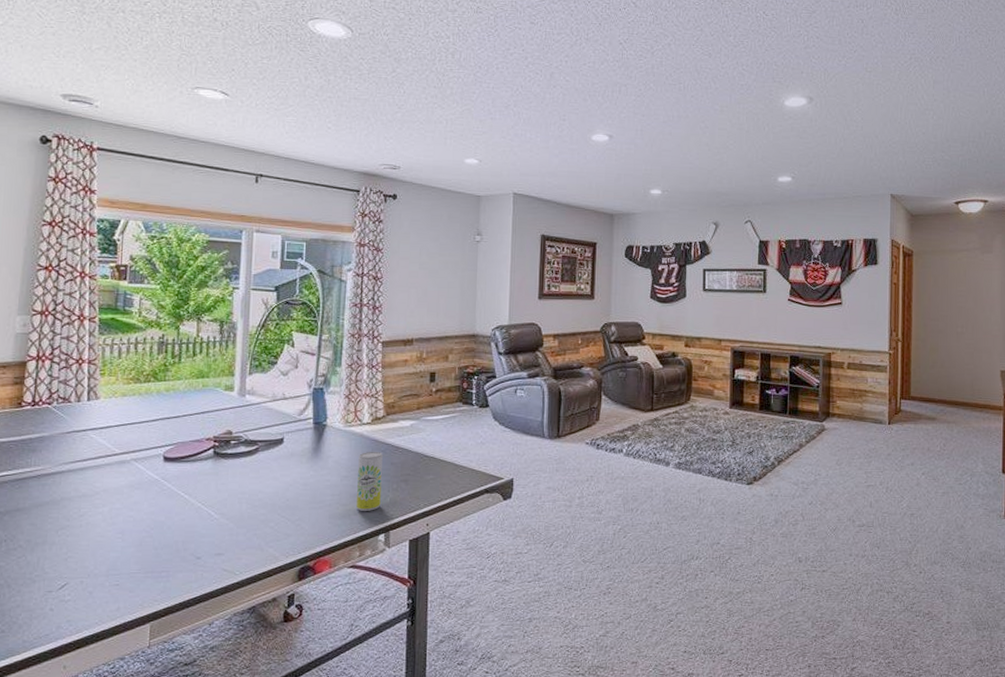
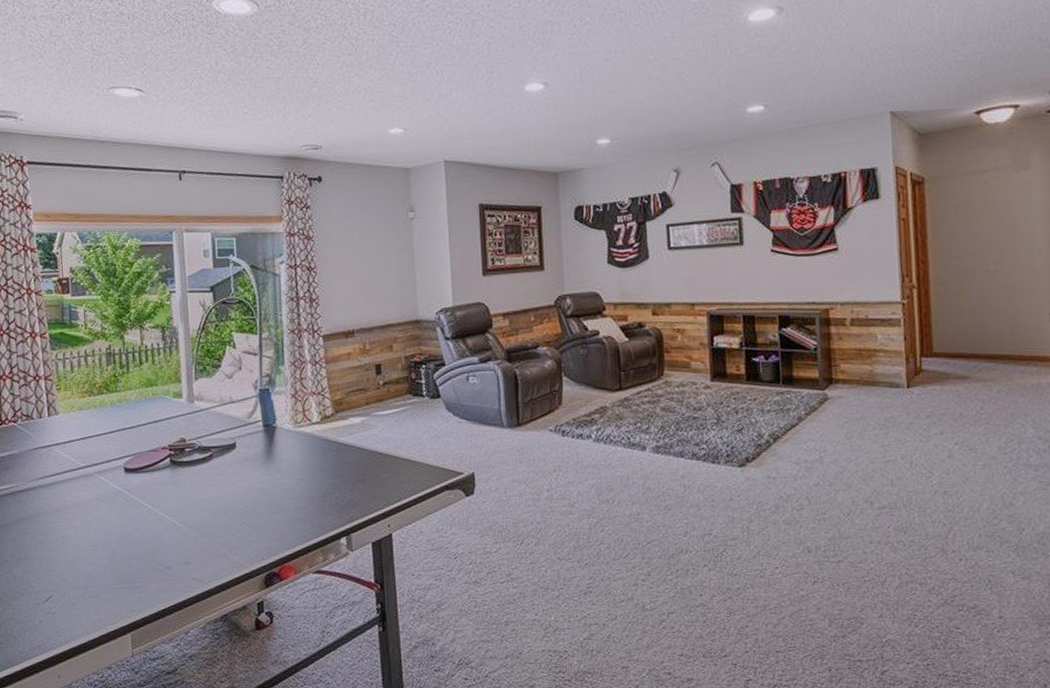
beverage can: present [357,451,383,511] -> none [312,451,339,514]

